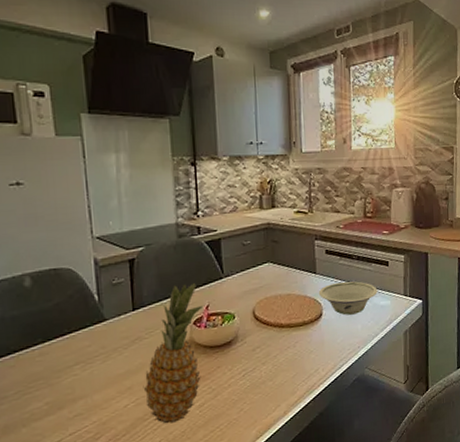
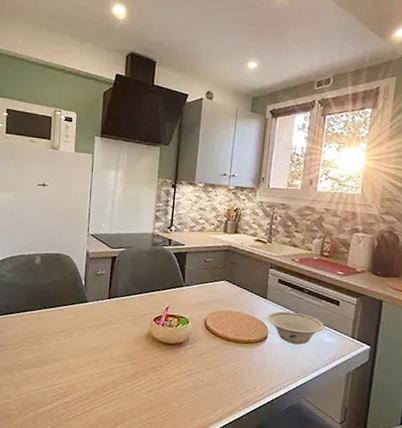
pineapple: present [143,283,204,424] -> none [106,285,164,400]

